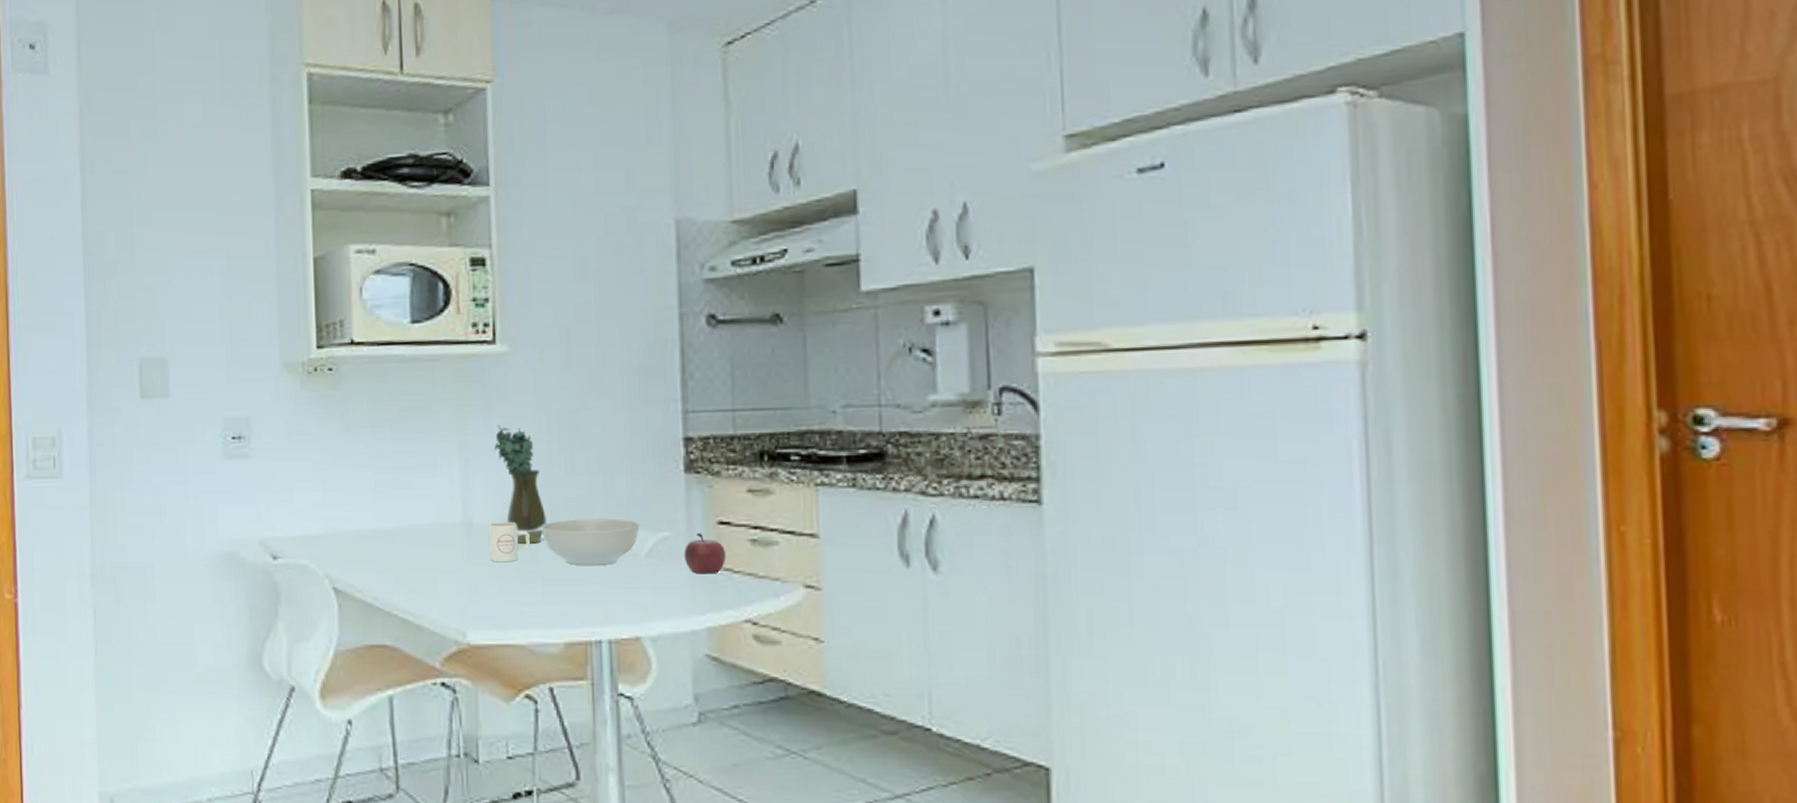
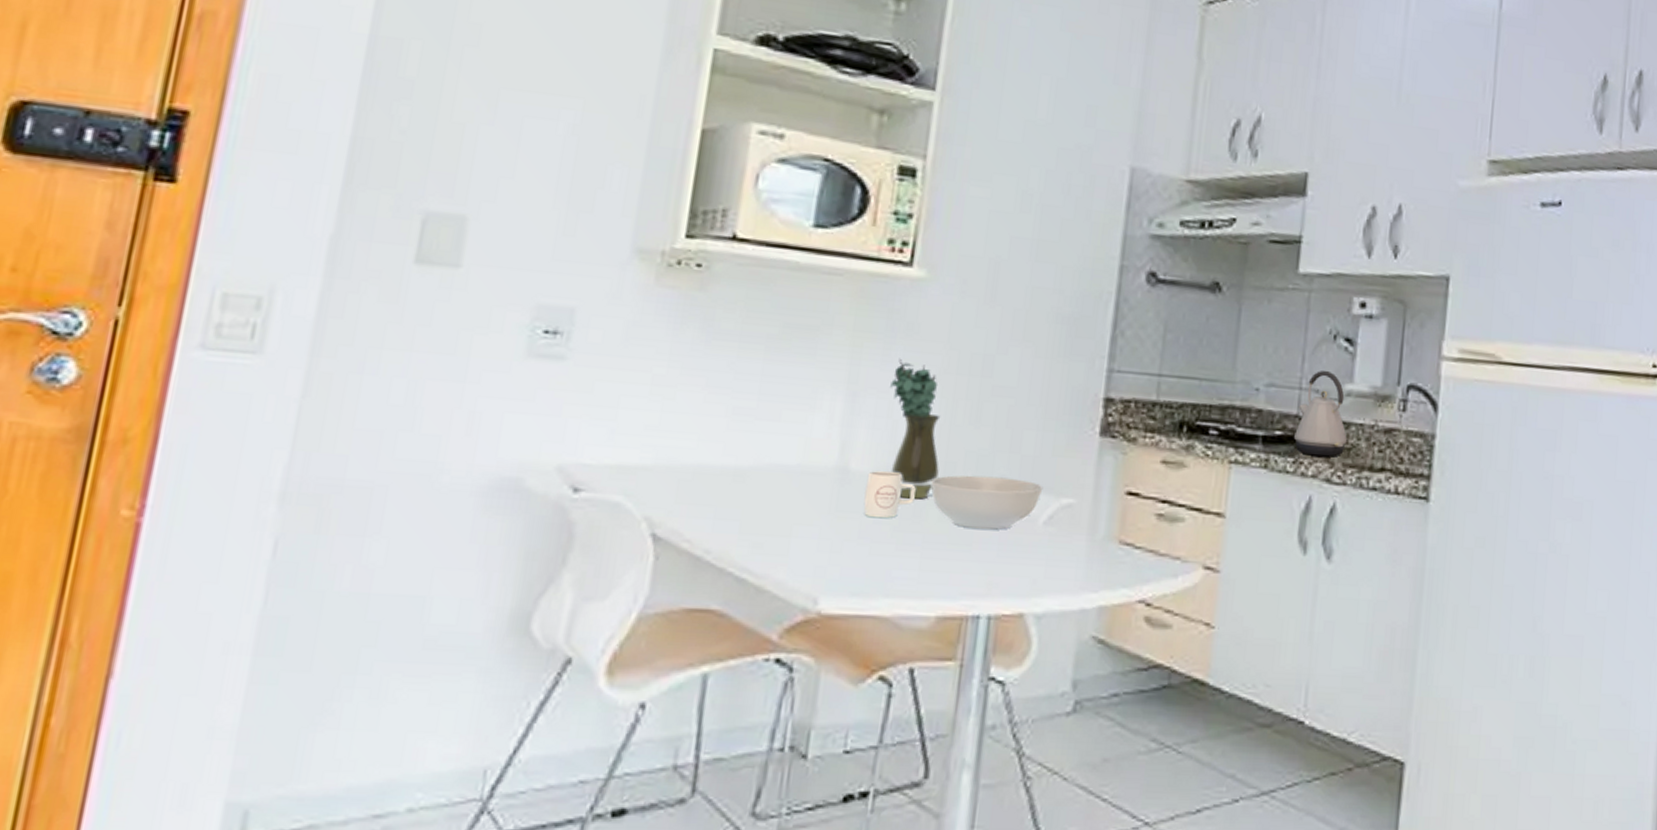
fruit: present [683,533,727,574] -> none [1084,502,1130,548]
kettle: none [880,383,939,470] -> present [1294,370,1348,458]

